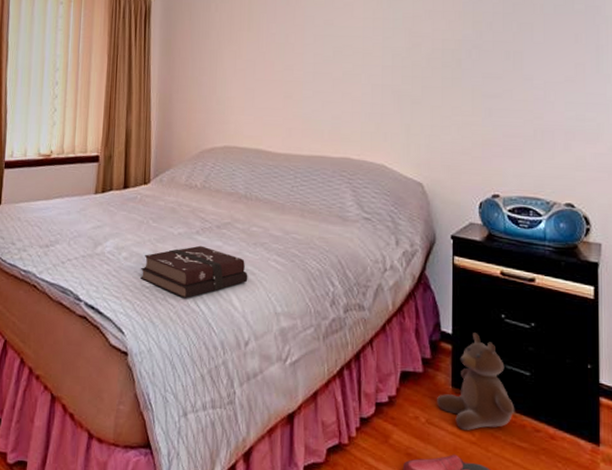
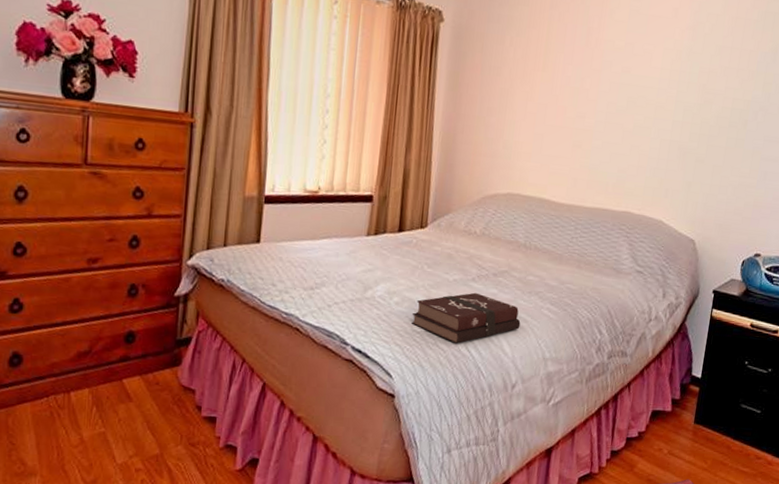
teddy bear: present [437,333,515,430] -> none [679,377,744,459]

